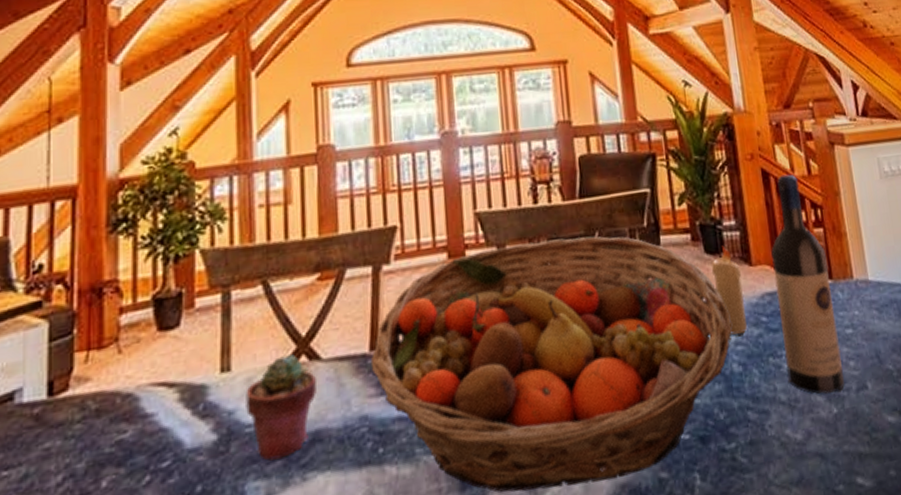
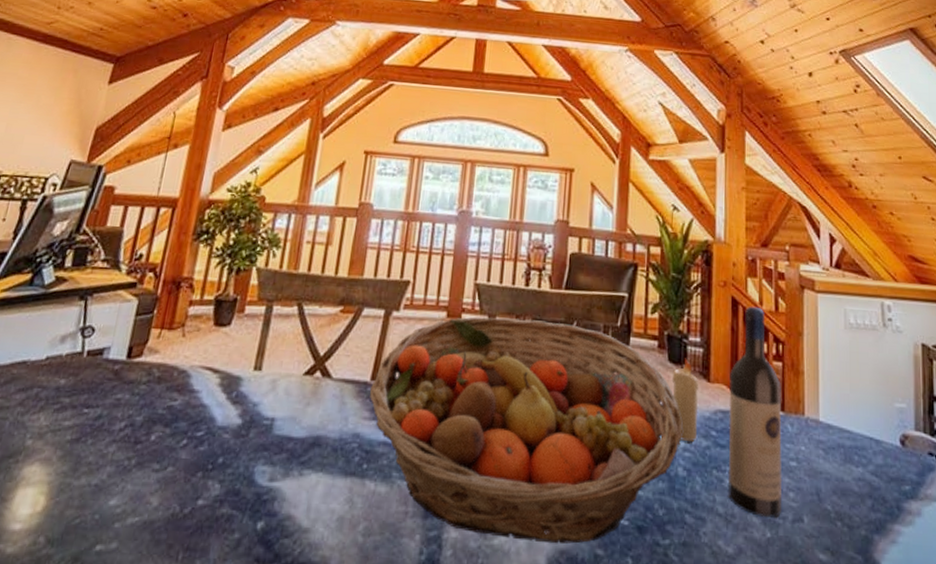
potted succulent: present [245,353,317,461] -> none [267,367,326,452]

